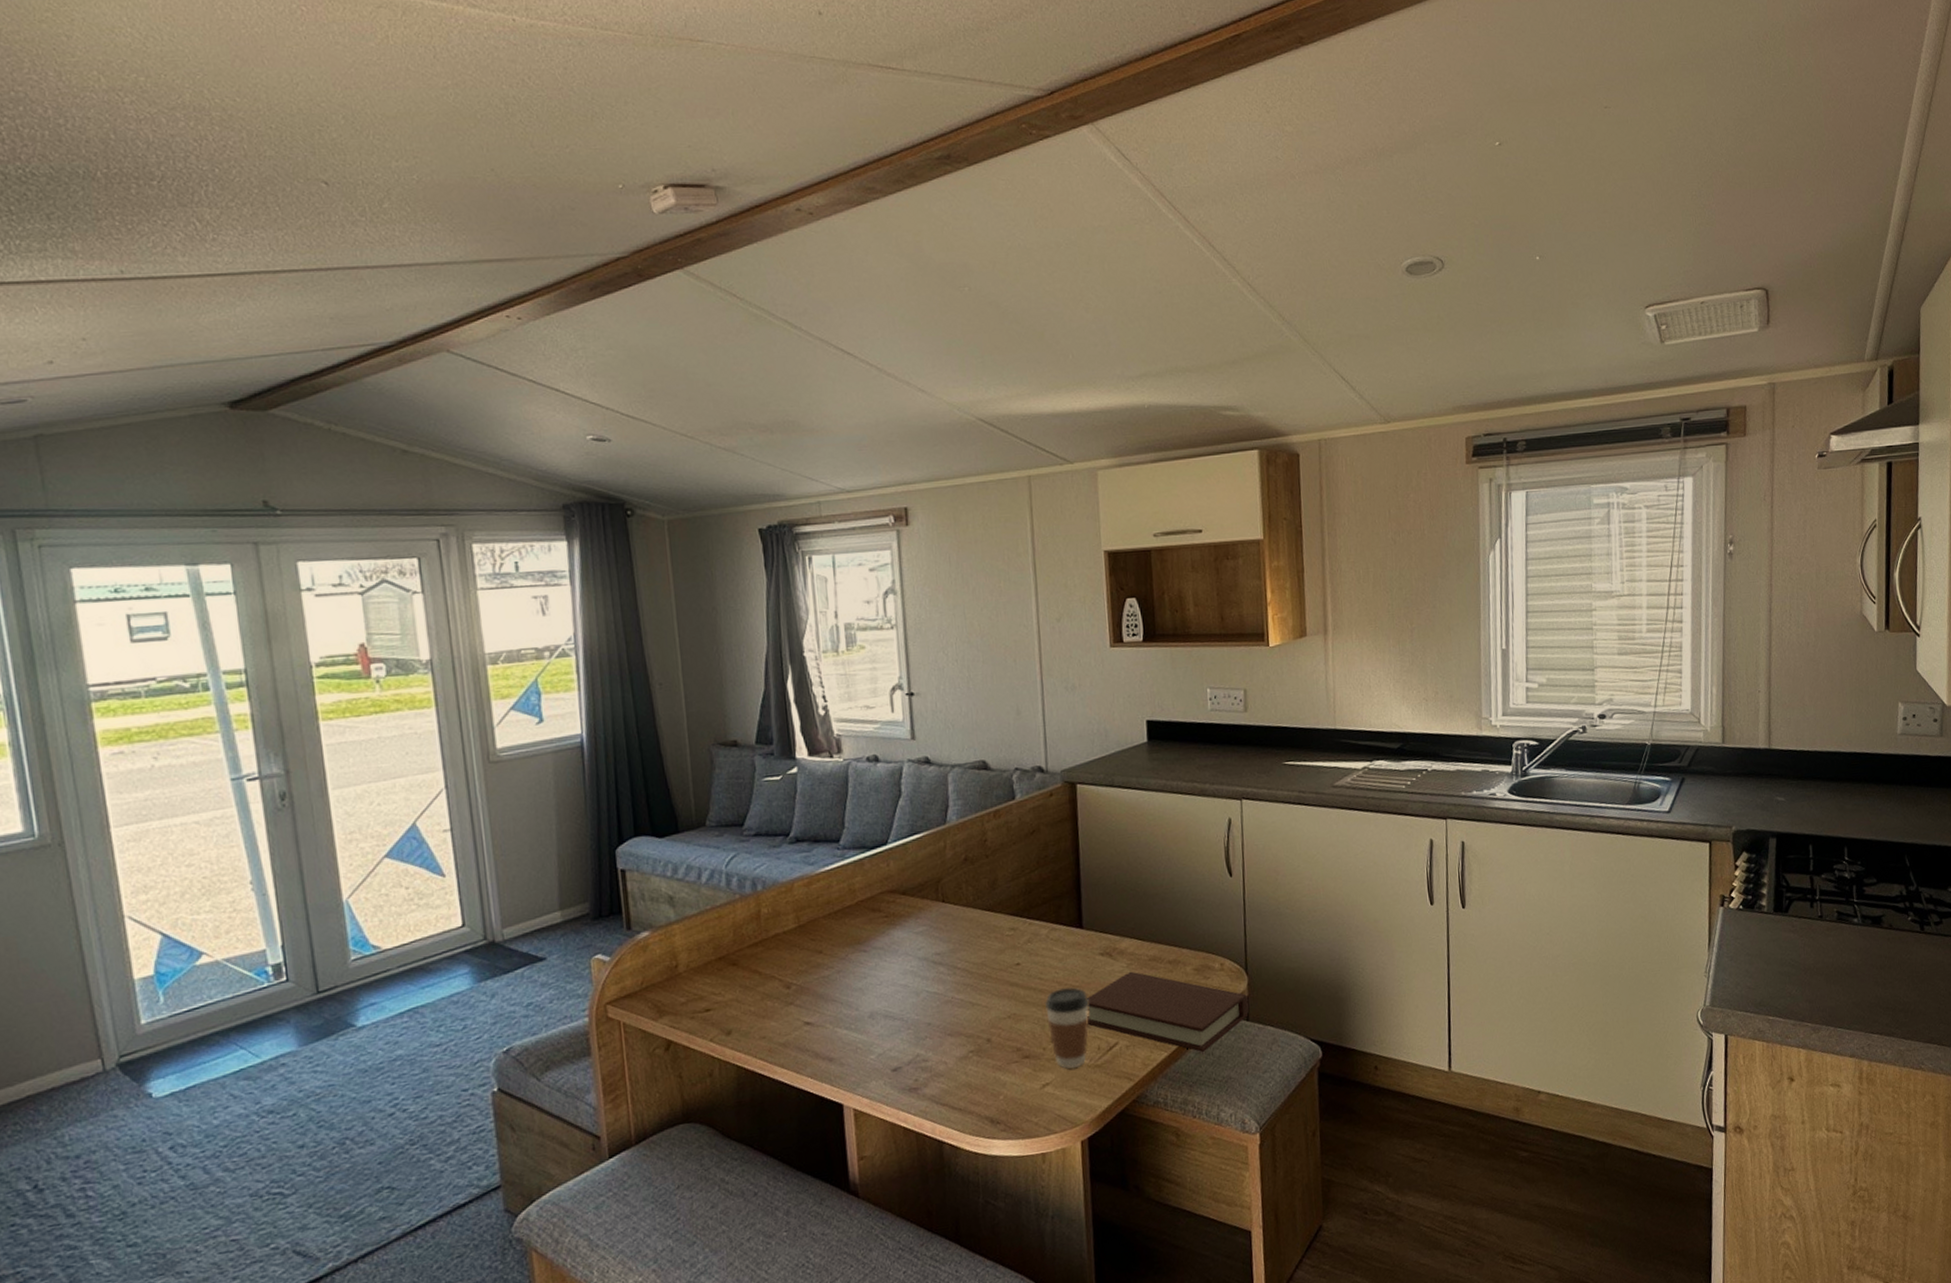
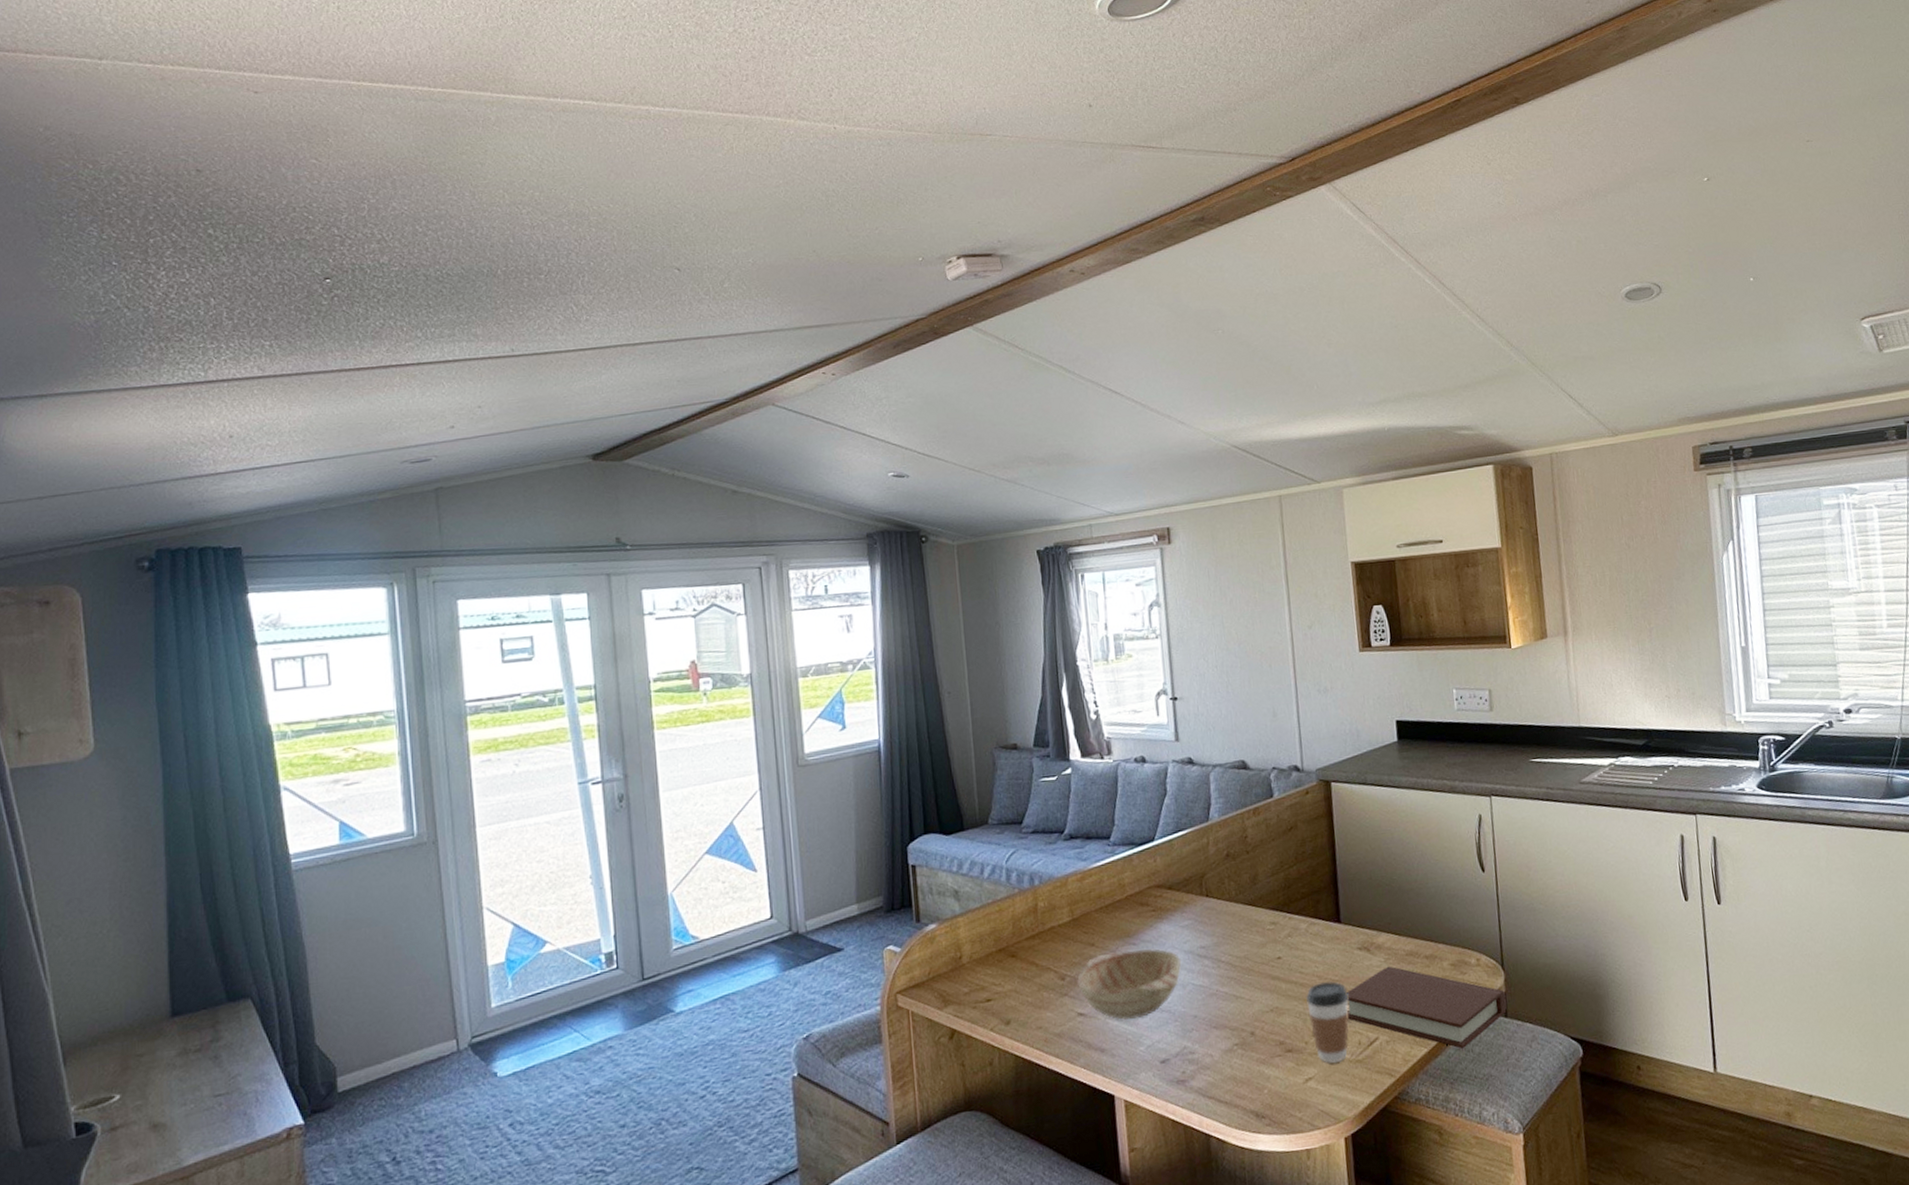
decorative bowl: none [804,955,916,1029] -> present [1077,948,1182,1020]

